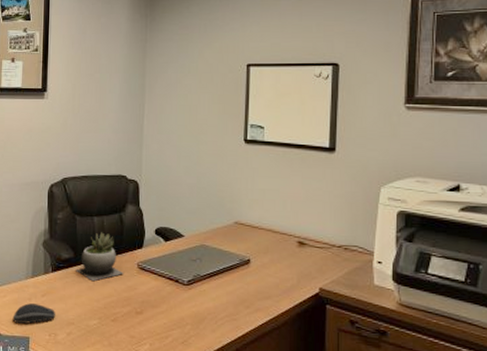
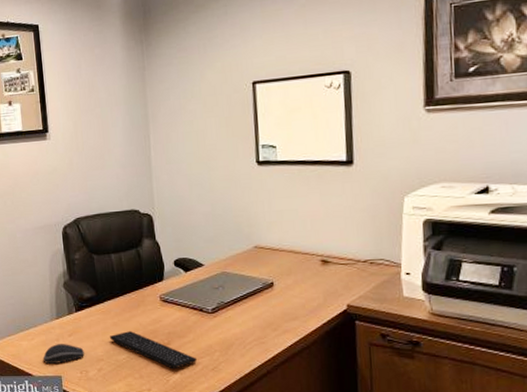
succulent plant: present [74,232,123,282] -> none [98,268,147,318]
keyboard: none [83,296,167,340] -> present [110,331,197,369]

